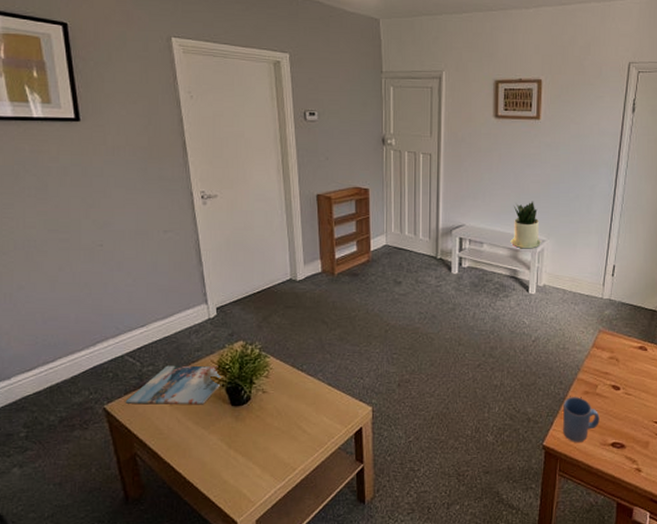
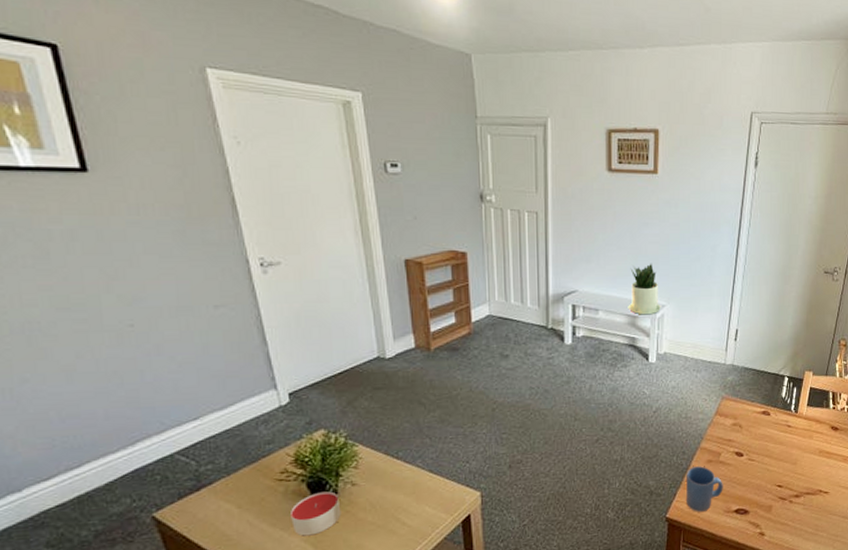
magazine: present [125,365,221,405] -> none [180,459,300,509]
candle: none [211,397,253,436] -> present [291,491,342,536]

